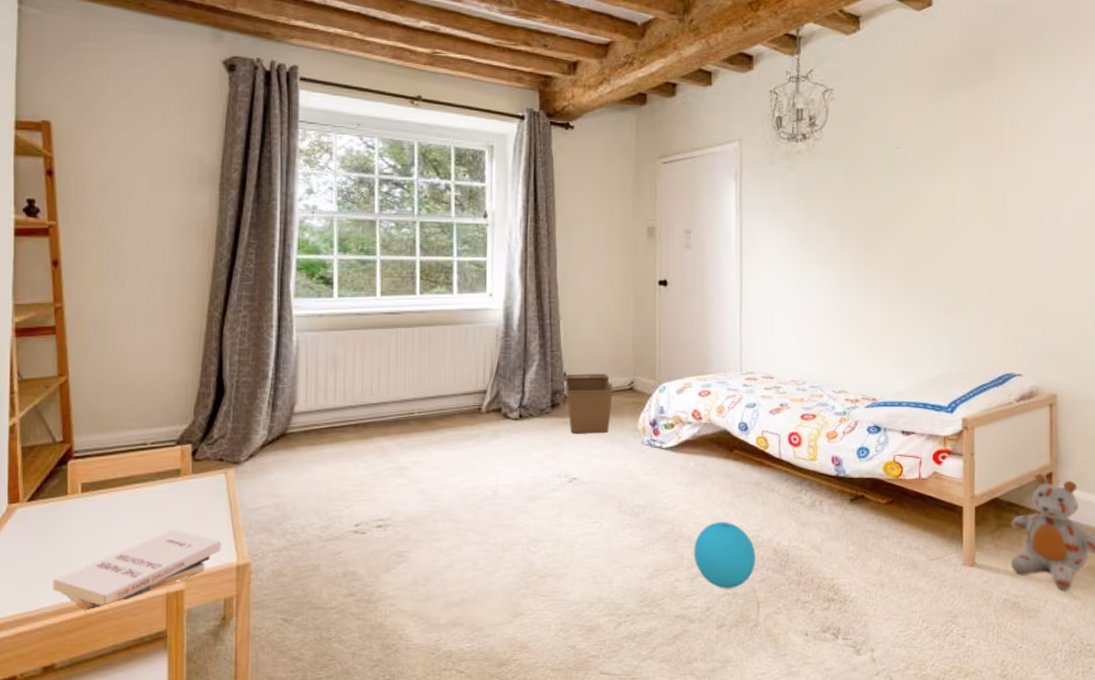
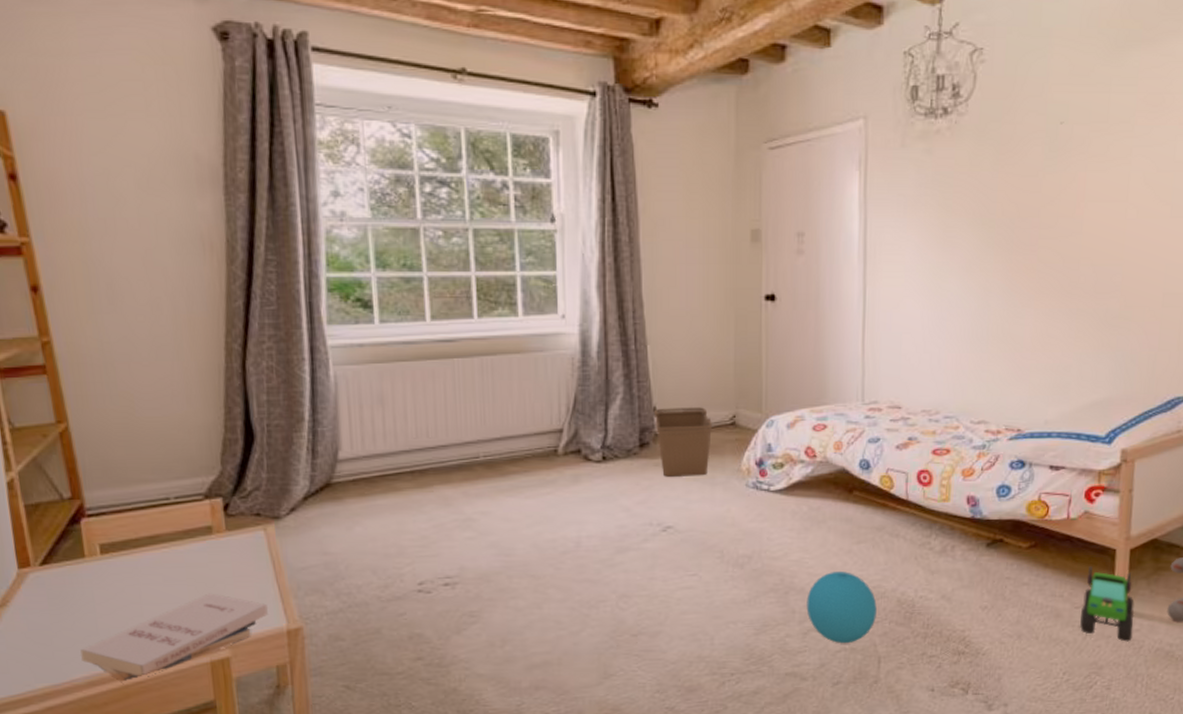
toy truck: none [935,522,983,593] -> present [1080,566,1135,642]

